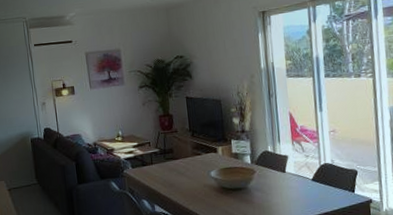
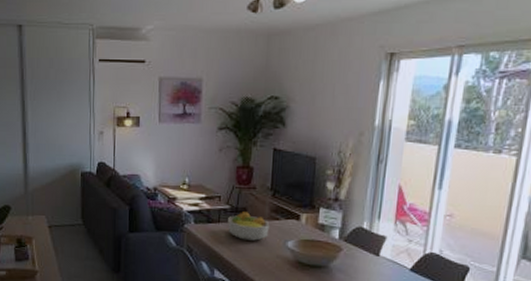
fruit bowl: none [159,152,194,176] -> present [228,212,270,241]

